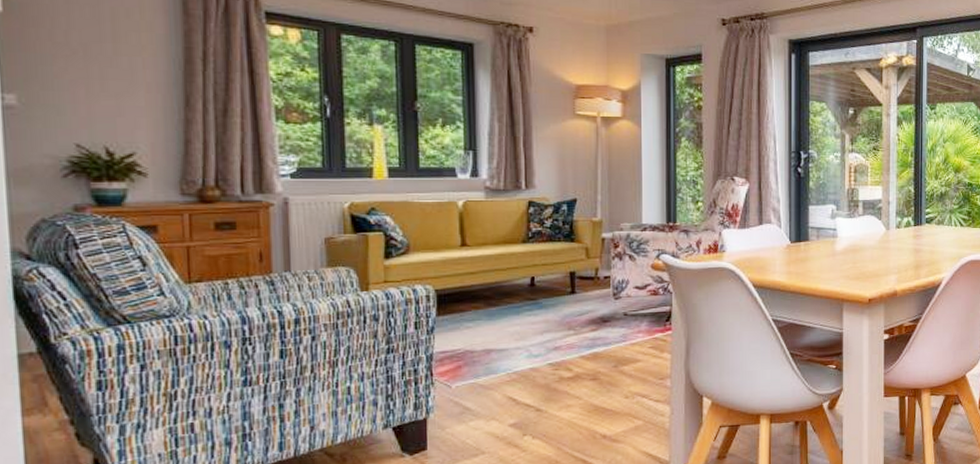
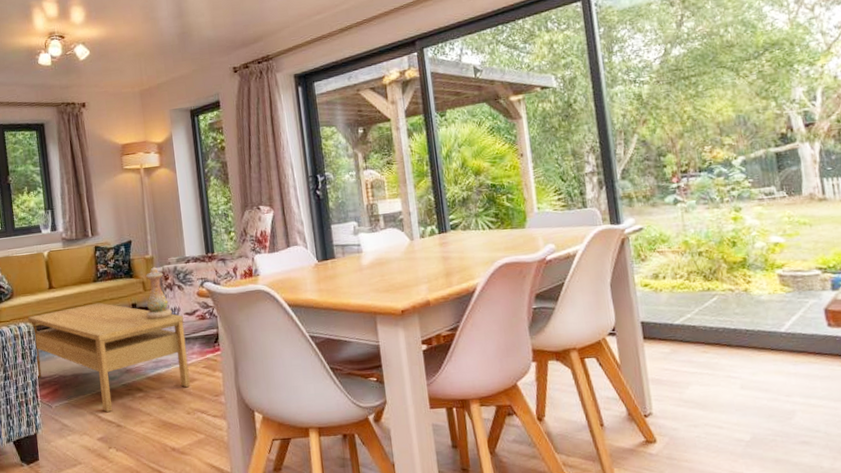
coffee table: none [428,267,632,394] -> present [28,302,191,412]
vase: none [587,232,619,292] -> present [145,267,172,320]

